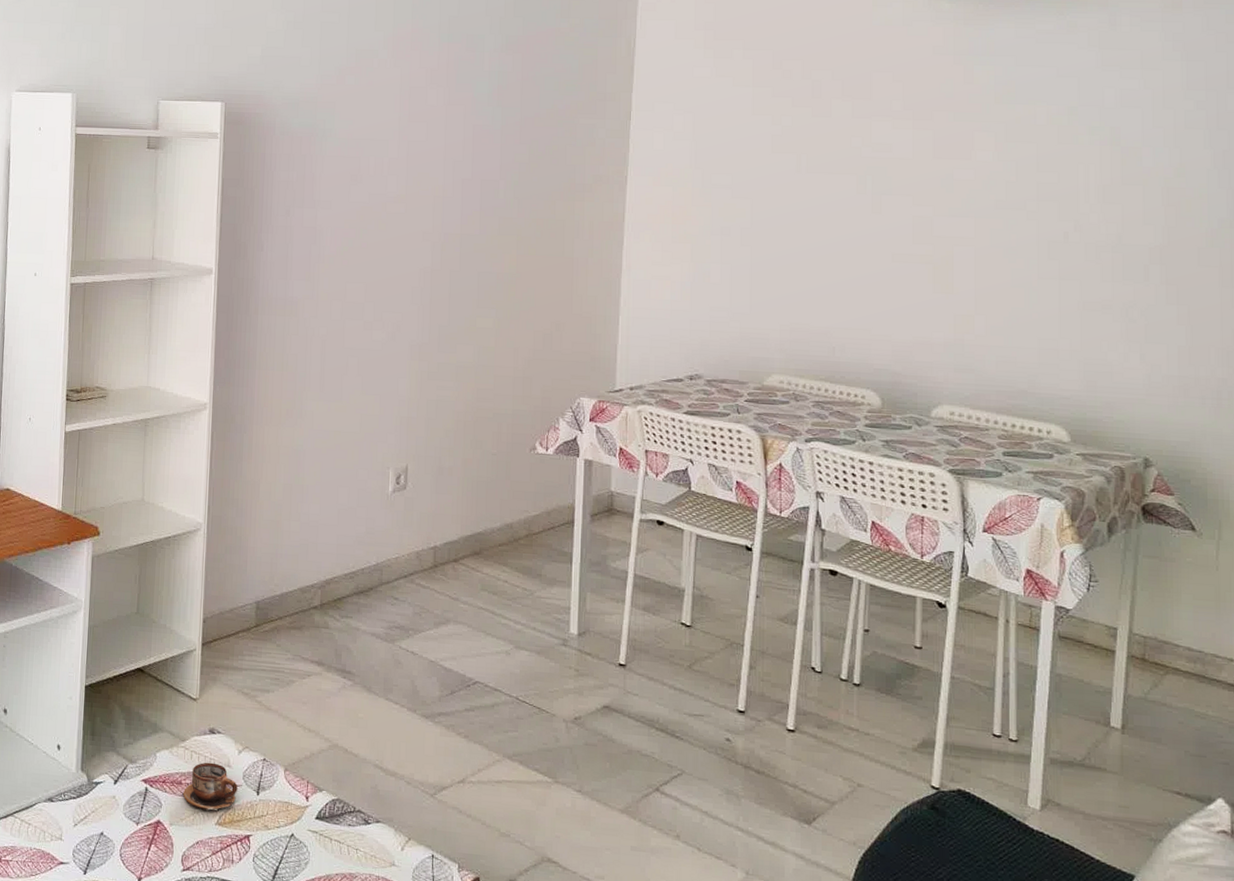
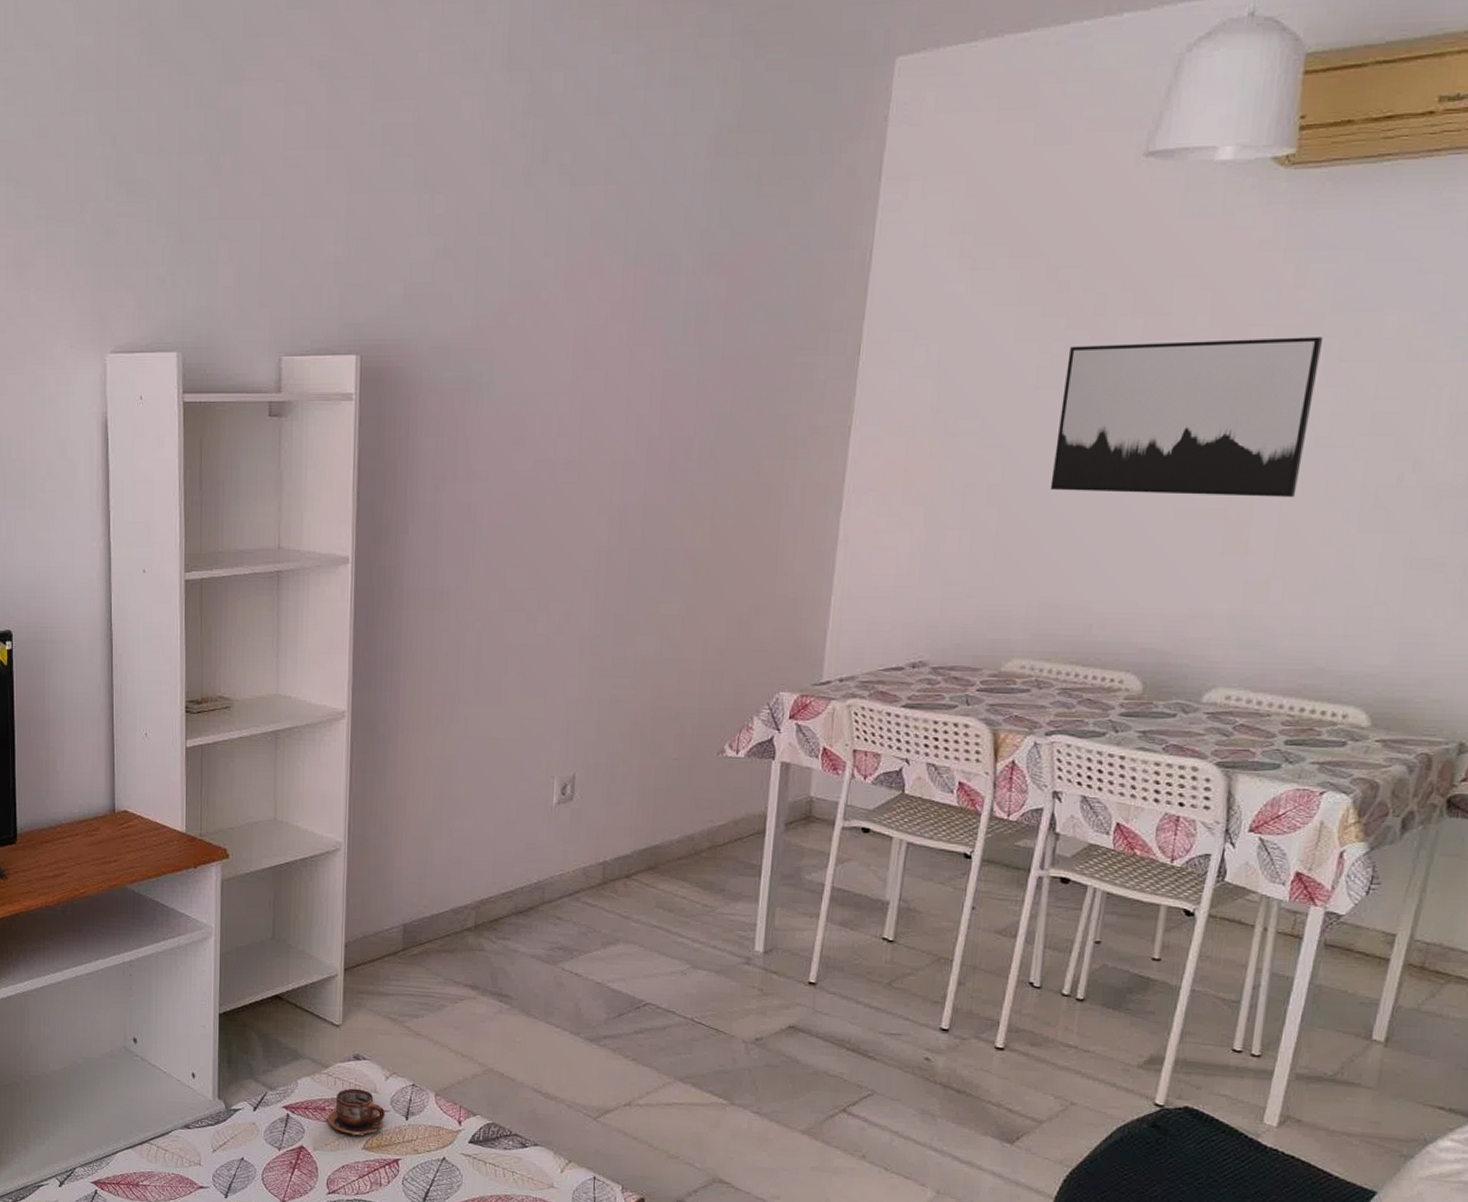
wall art: none [791,120,992,247] -> present [1050,337,1324,497]

